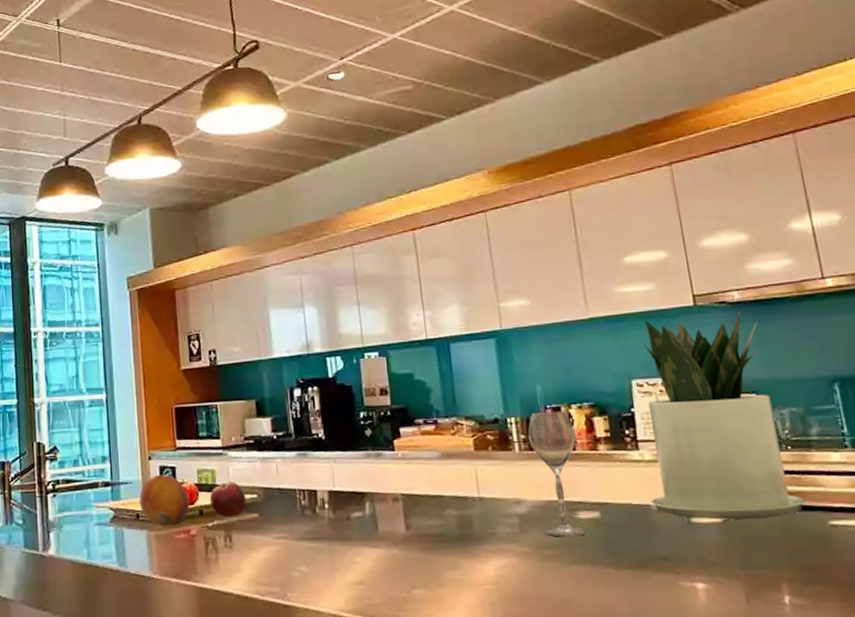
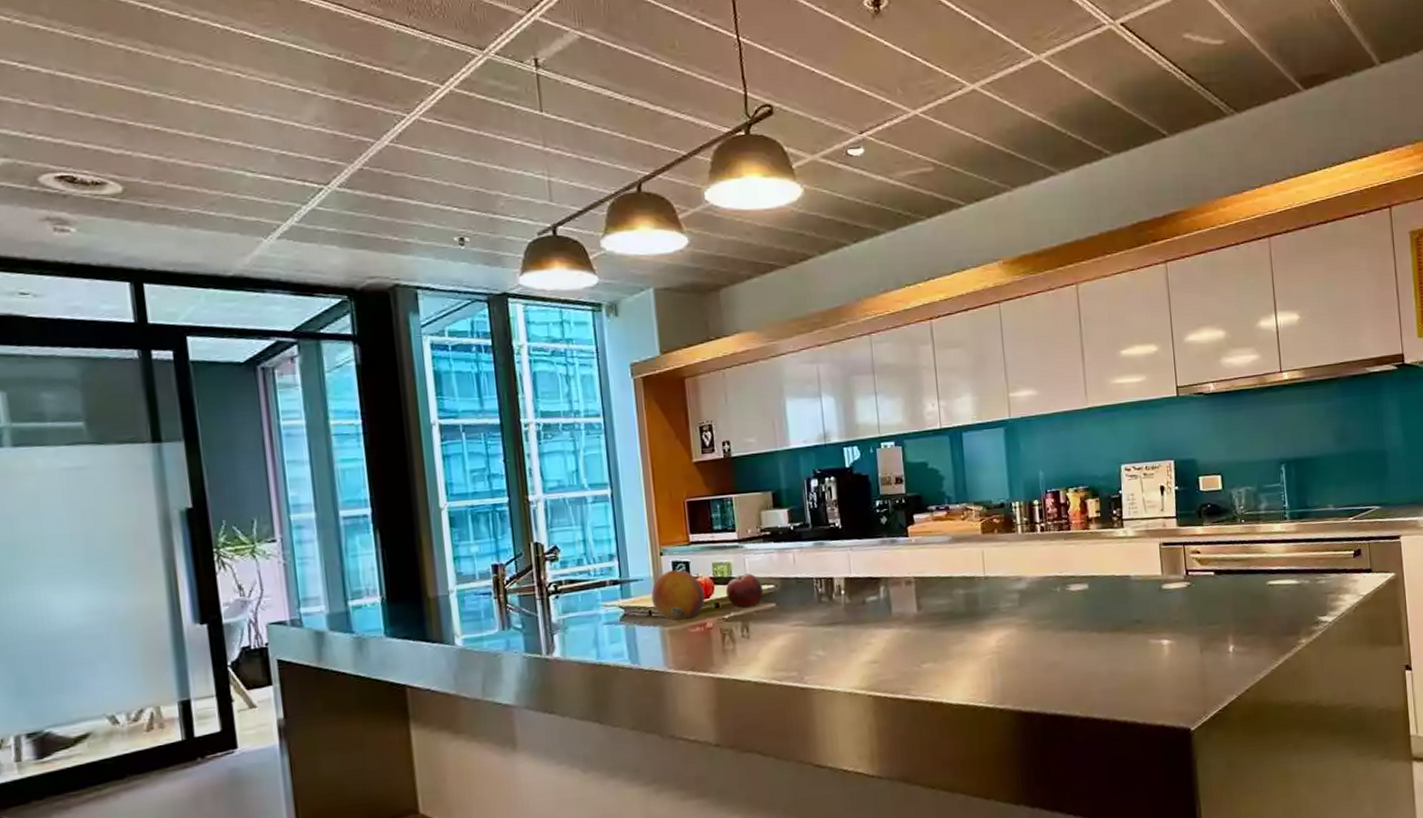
wineglass: present [527,410,588,537] -> none [1029,494,1078,608]
planter: present [641,311,806,520] -> none [1131,401,1252,586]

